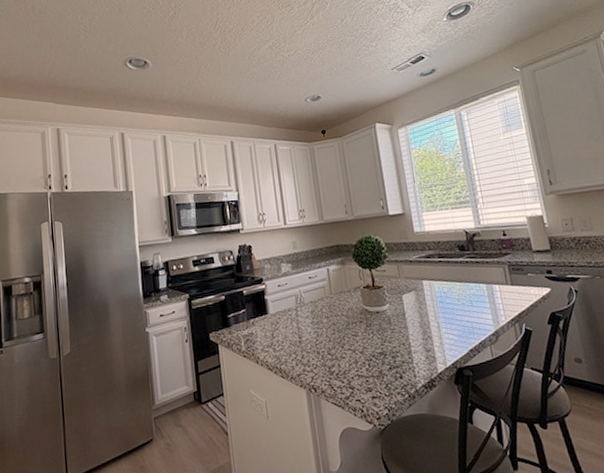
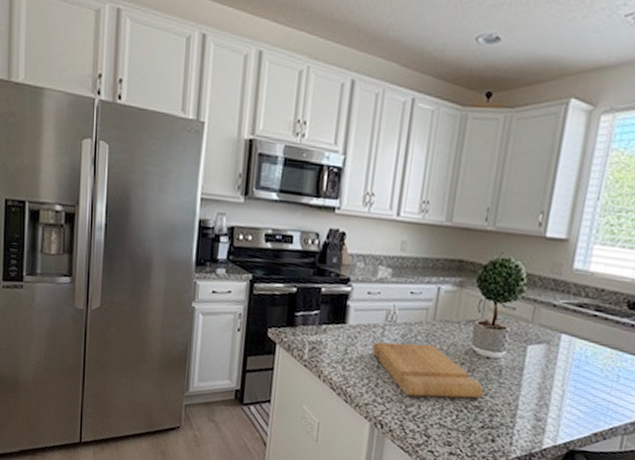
cutting board: none [292,314,383,359] -> present [373,342,484,399]

